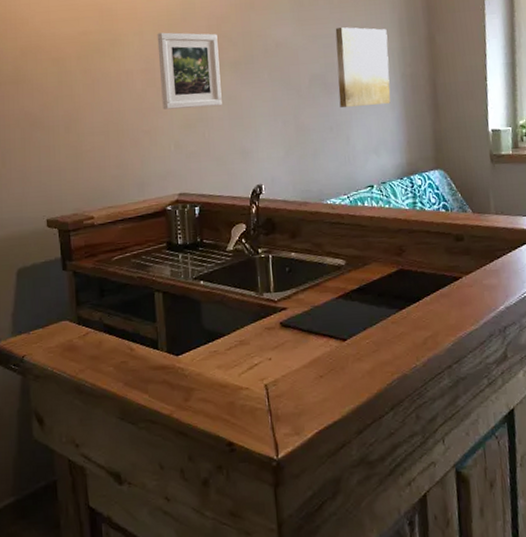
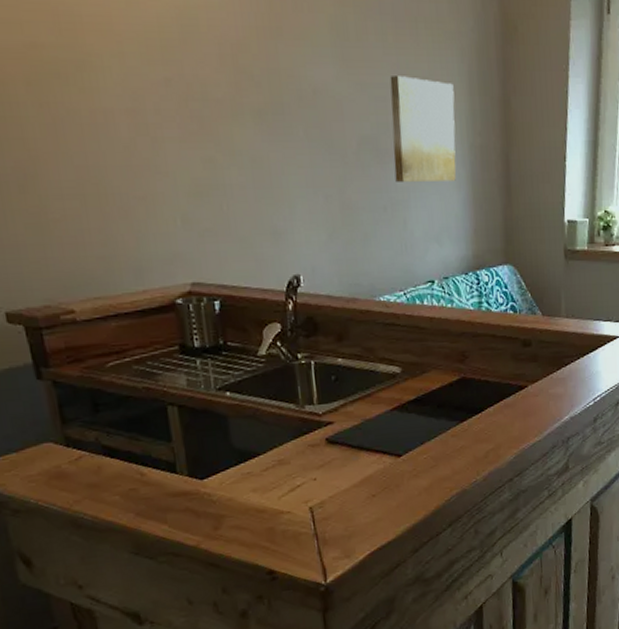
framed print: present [157,32,222,110] -> none [145,57,244,170]

